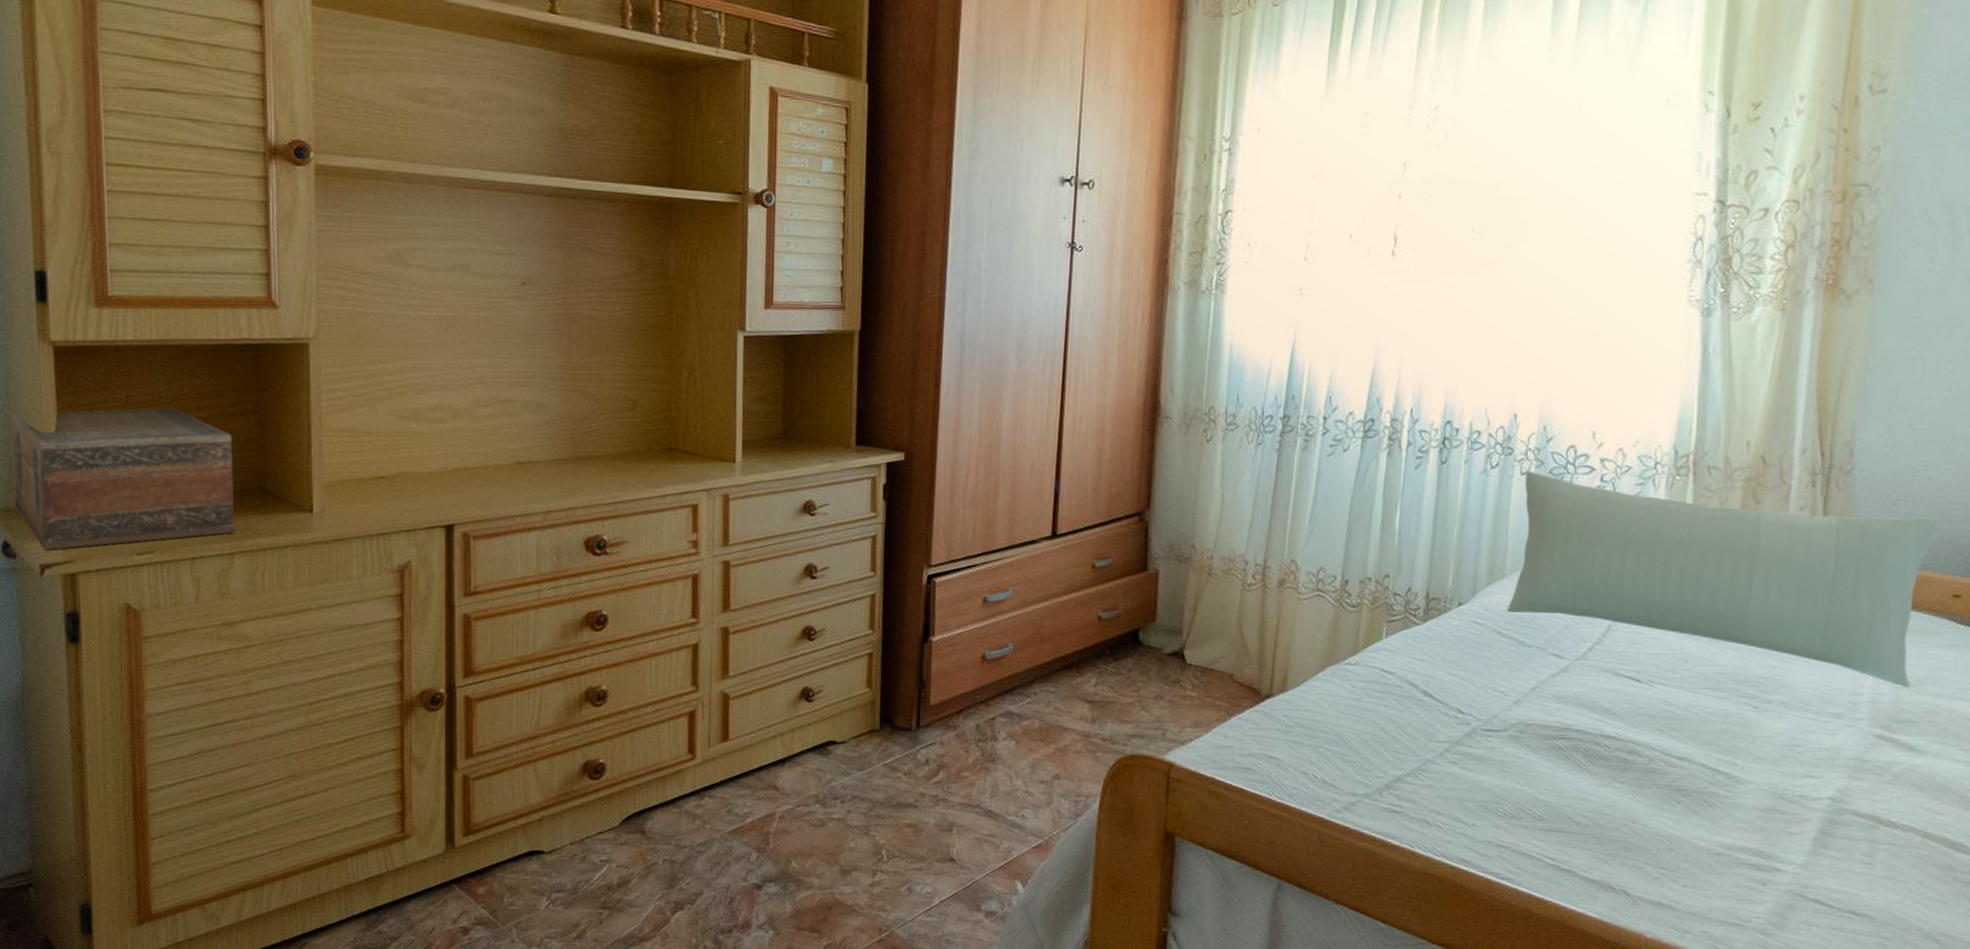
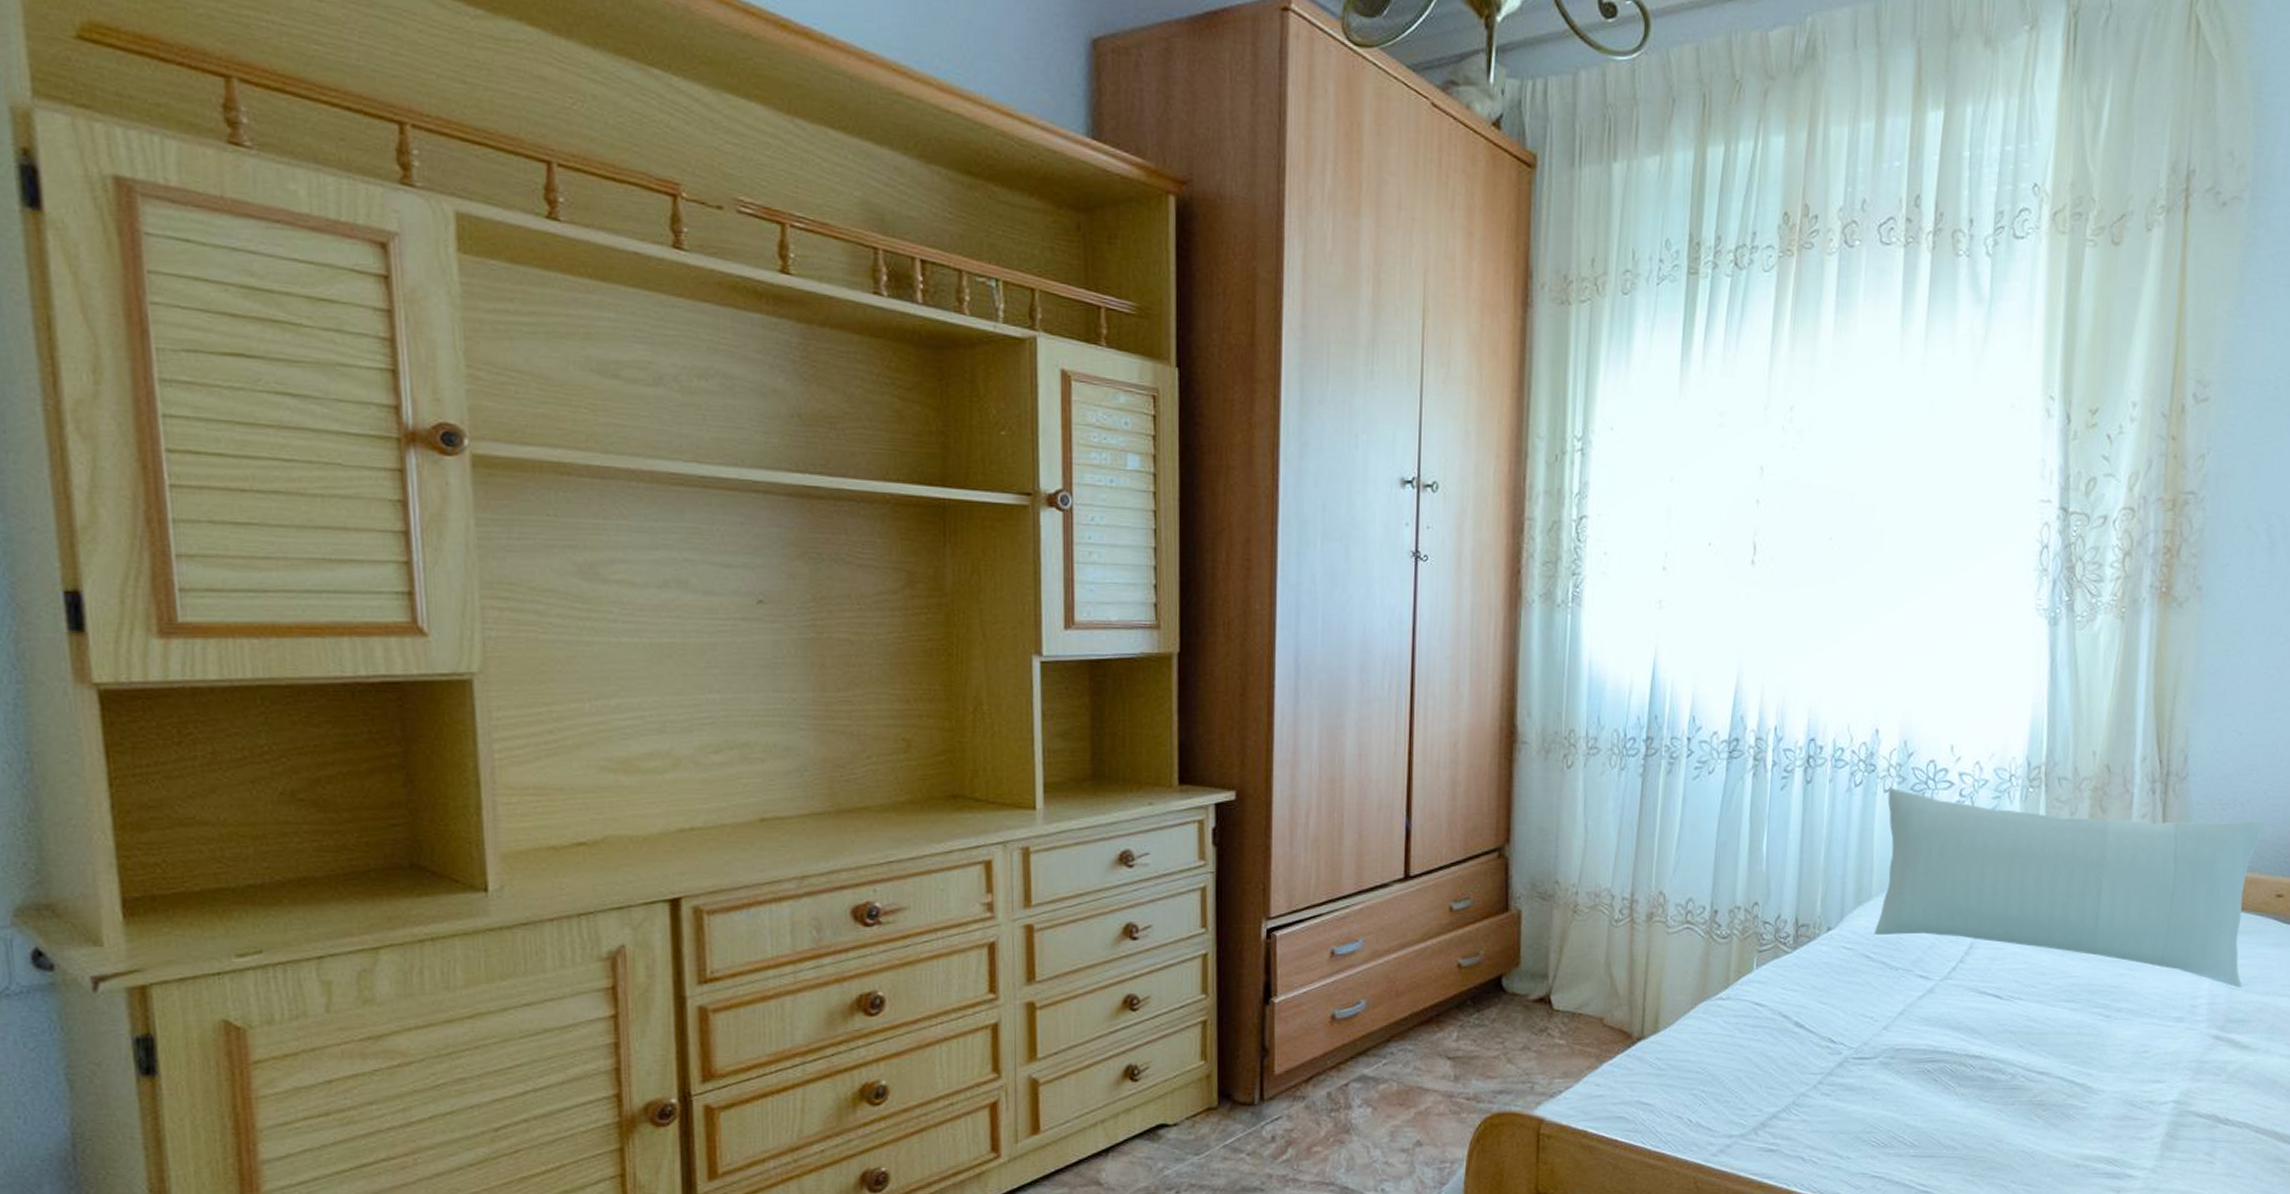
decorative box: present [11,408,236,551] -> none [37,766,381,958]

